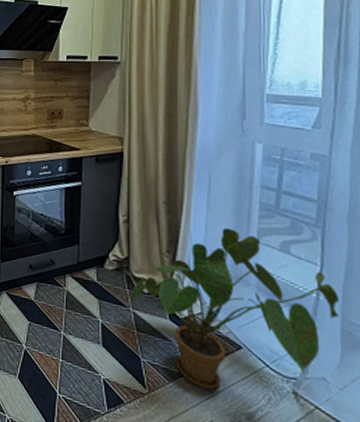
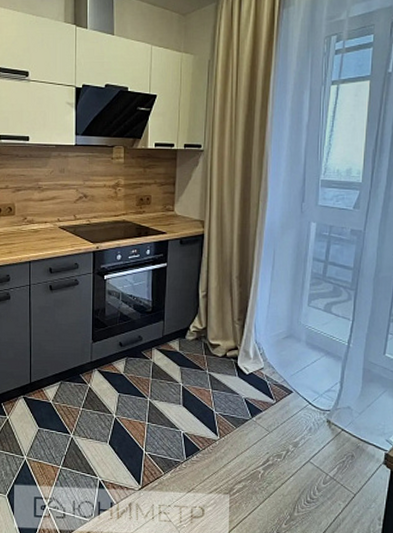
house plant: present [129,227,341,390] -> none [206,295,364,428]

